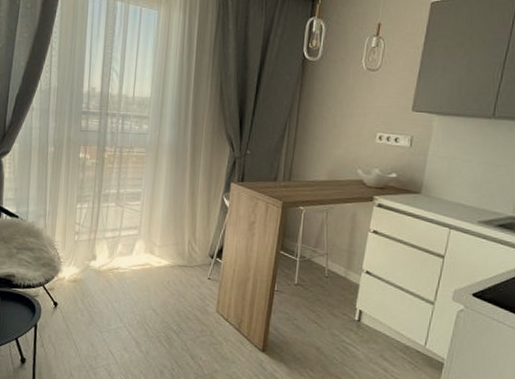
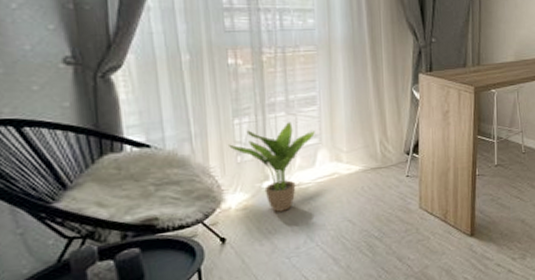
potted plant: none [70,212,136,290] -> present [229,122,315,212]

